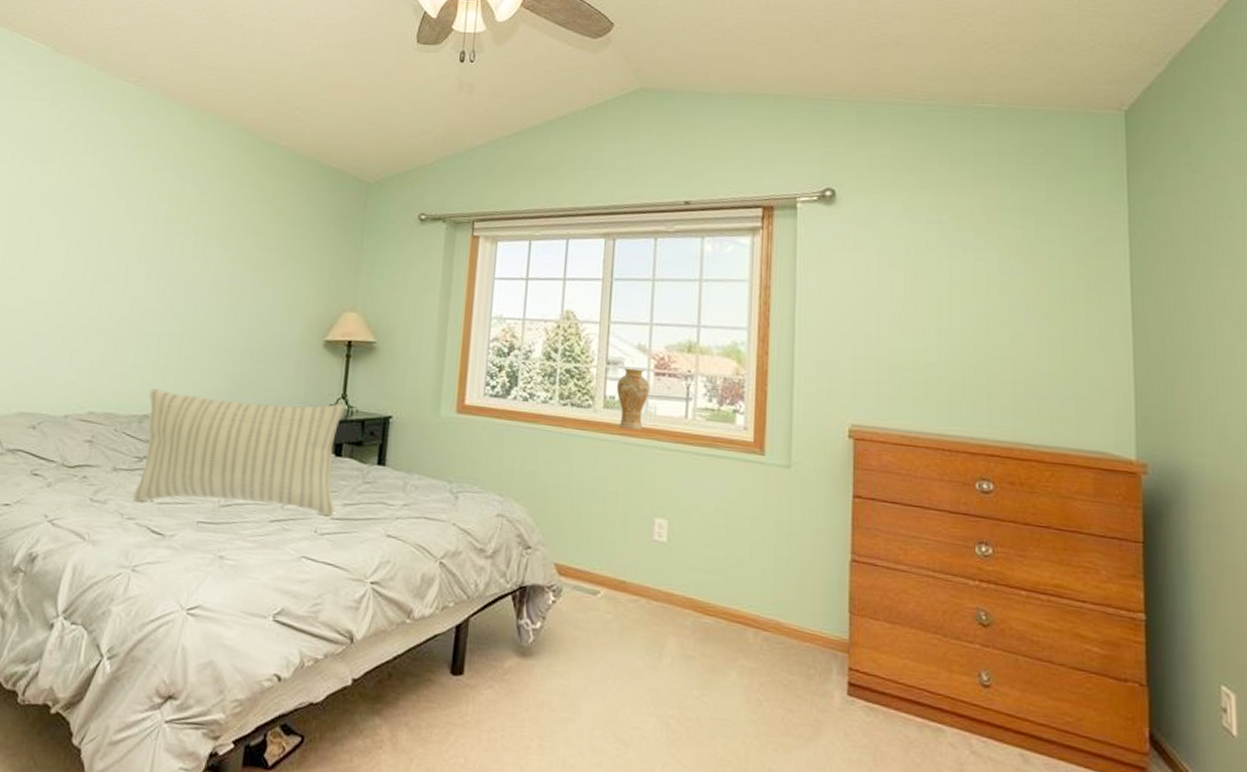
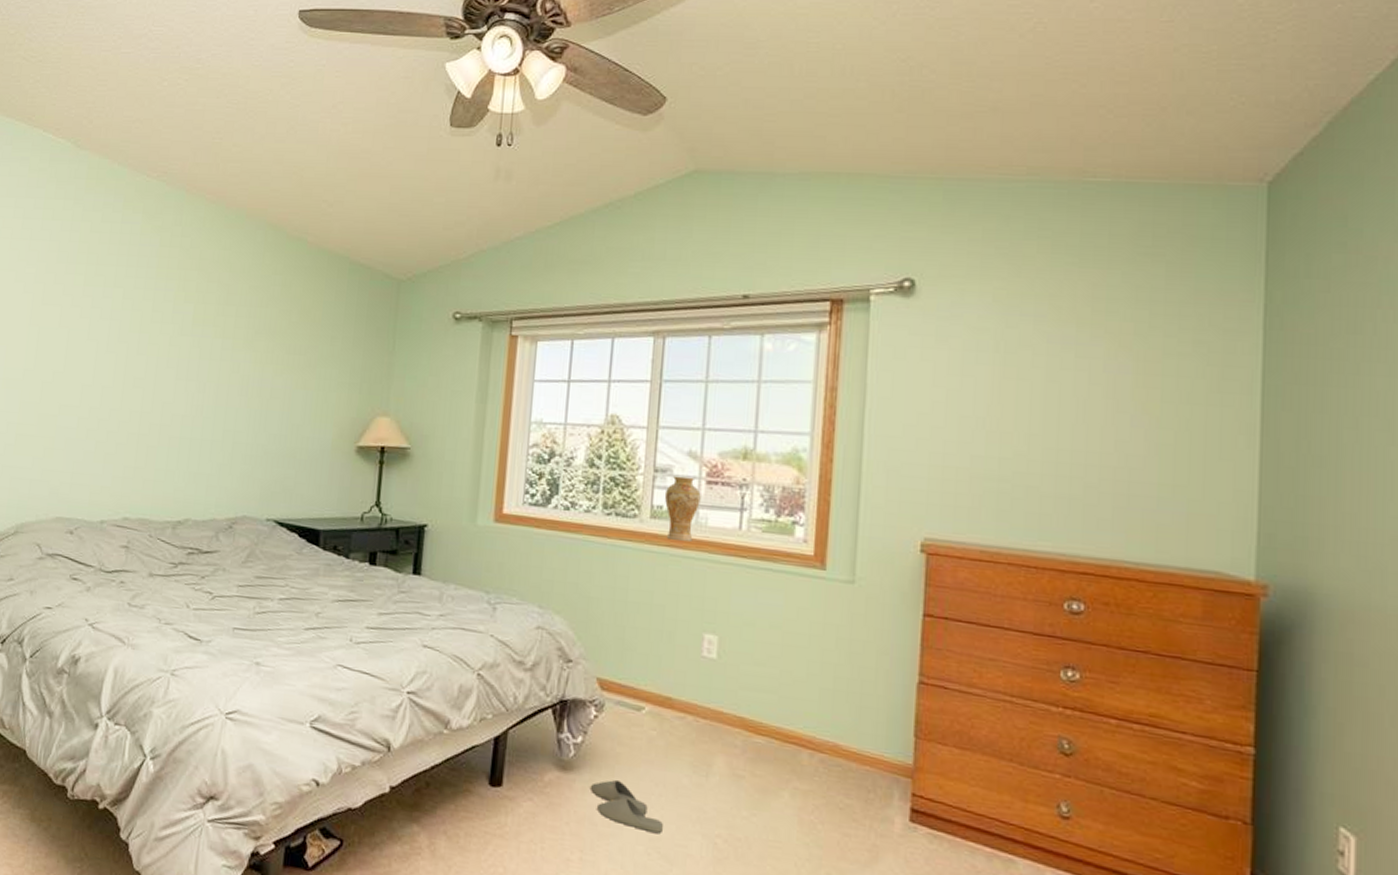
pillow: present [133,388,345,515] -> none [169,494,379,624]
slippers: none [548,663,619,717] -> present [590,779,663,834]

